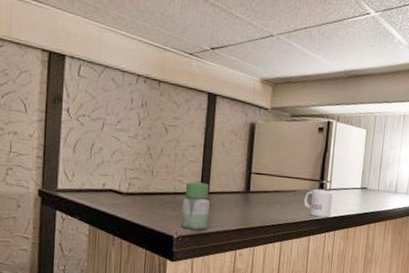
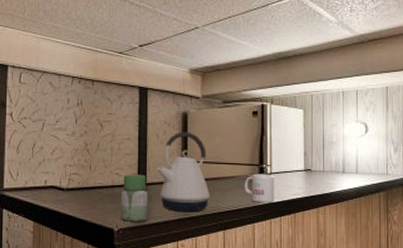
kettle: none [220,142,271,223] -> present [157,131,210,213]

